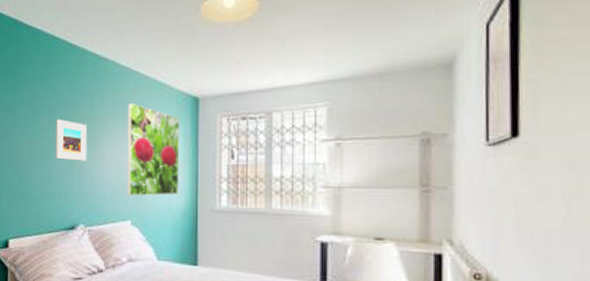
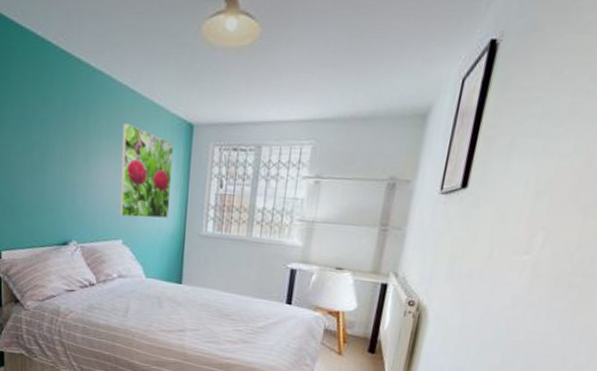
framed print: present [55,119,88,161] -> none [47,133,81,179]

